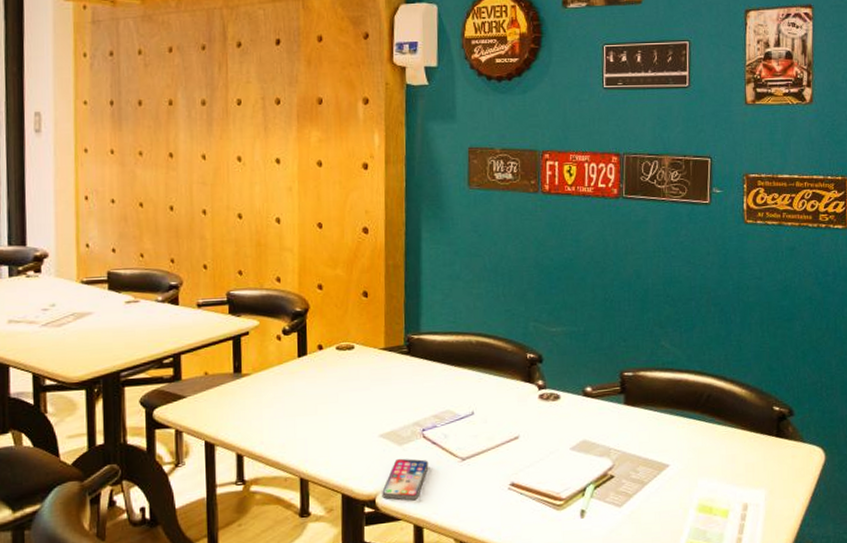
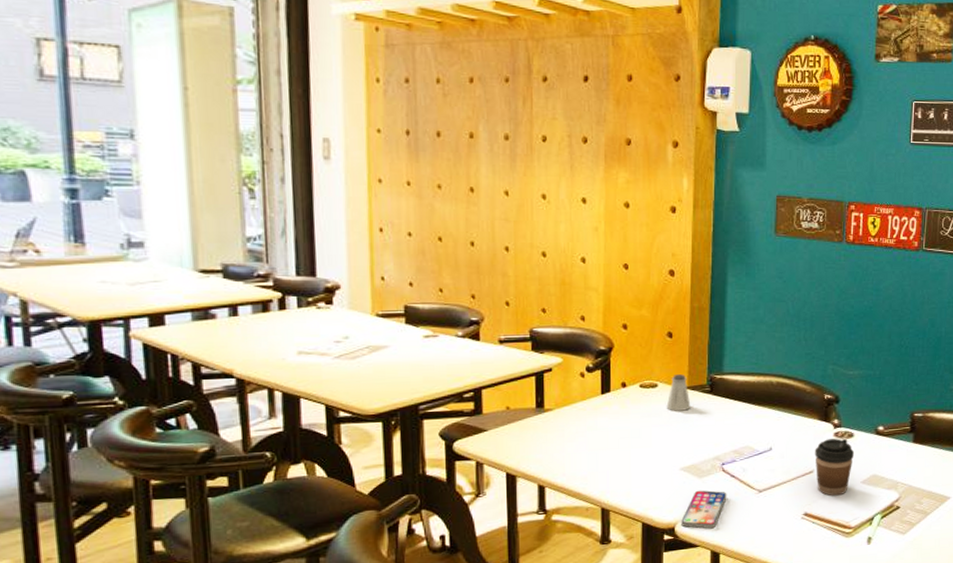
saltshaker: none [363,335,389,374] -> present [666,374,691,411]
coffee cup: none [519,400,562,464] -> present [815,438,855,496]

